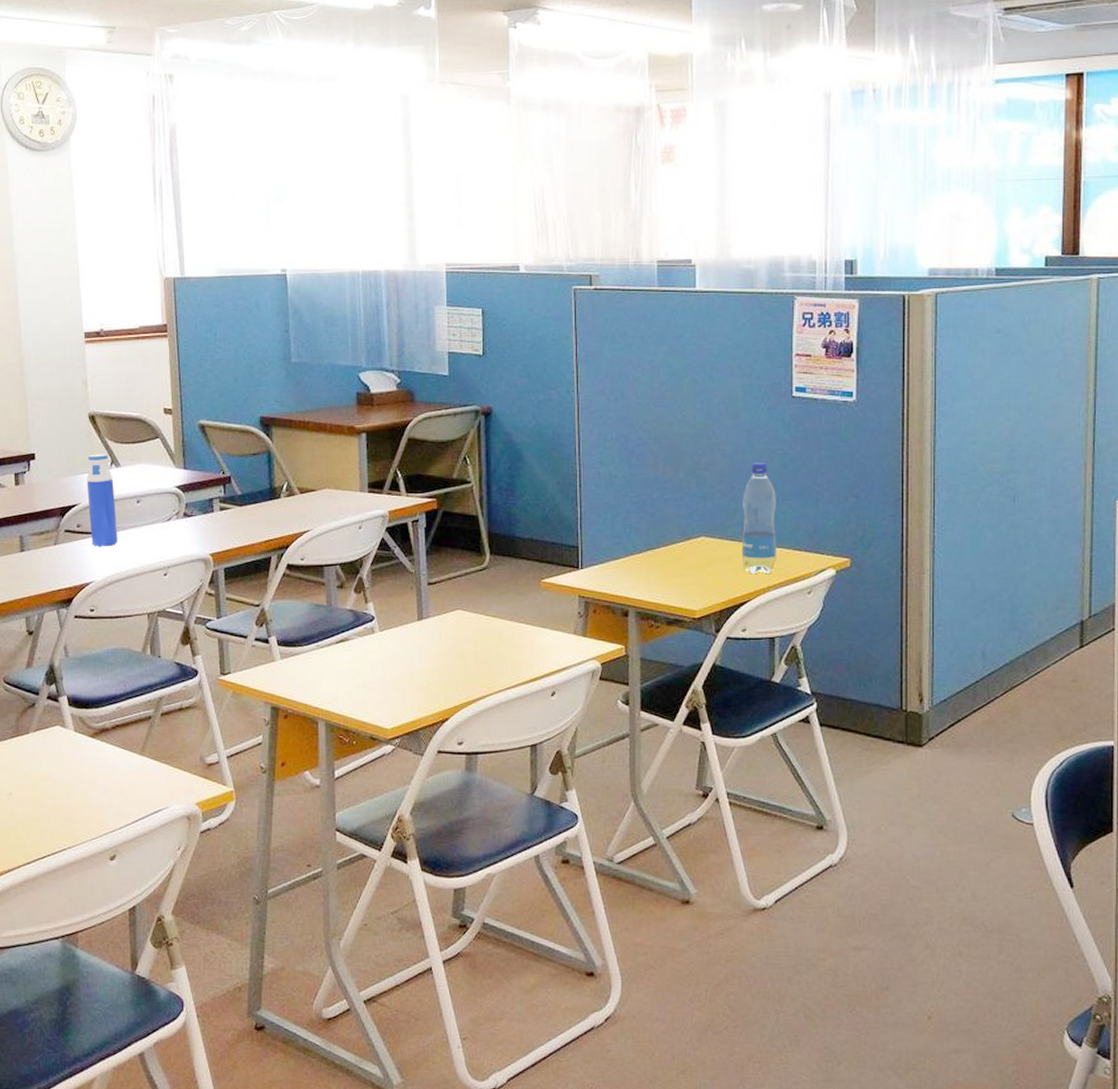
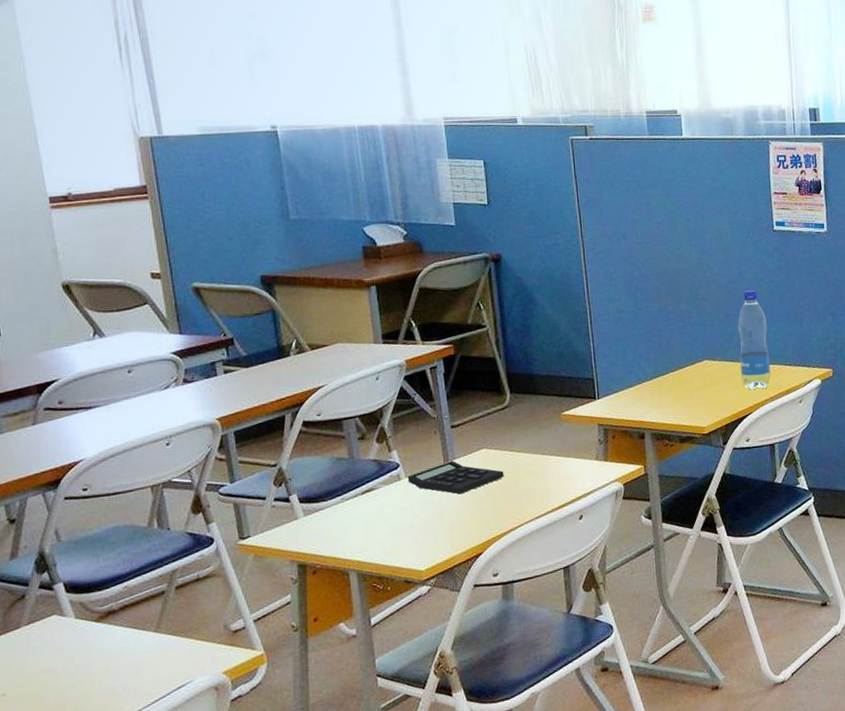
water bottle: present [86,454,118,546] -> none [66,324,109,422]
calculator: none [381,619,477,655] -> present [407,461,504,494]

